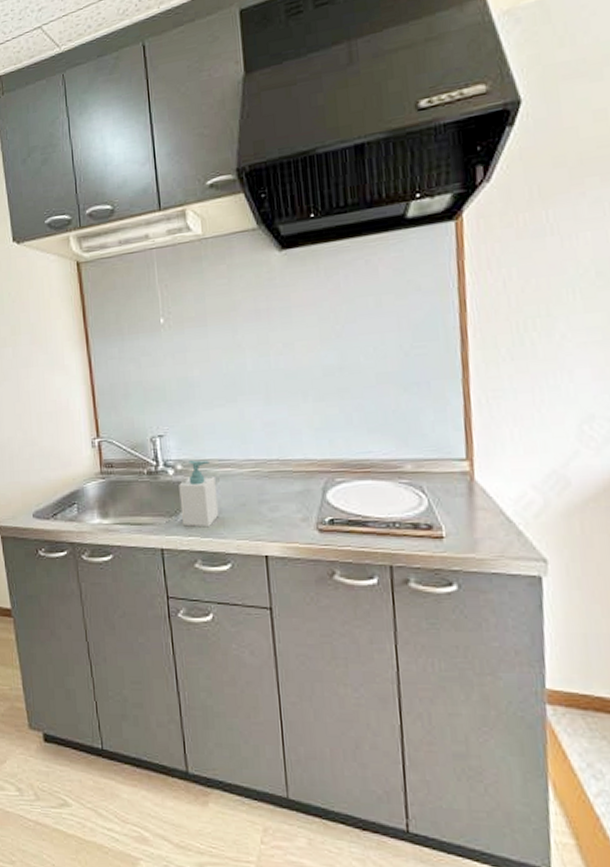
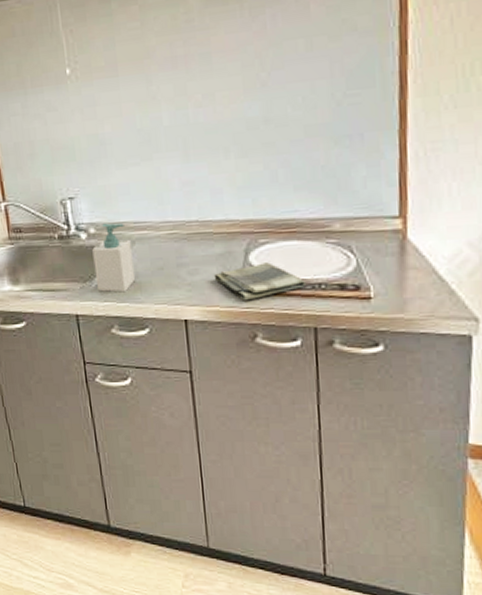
dish towel: none [293,501,381,538] -> present [213,262,306,301]

